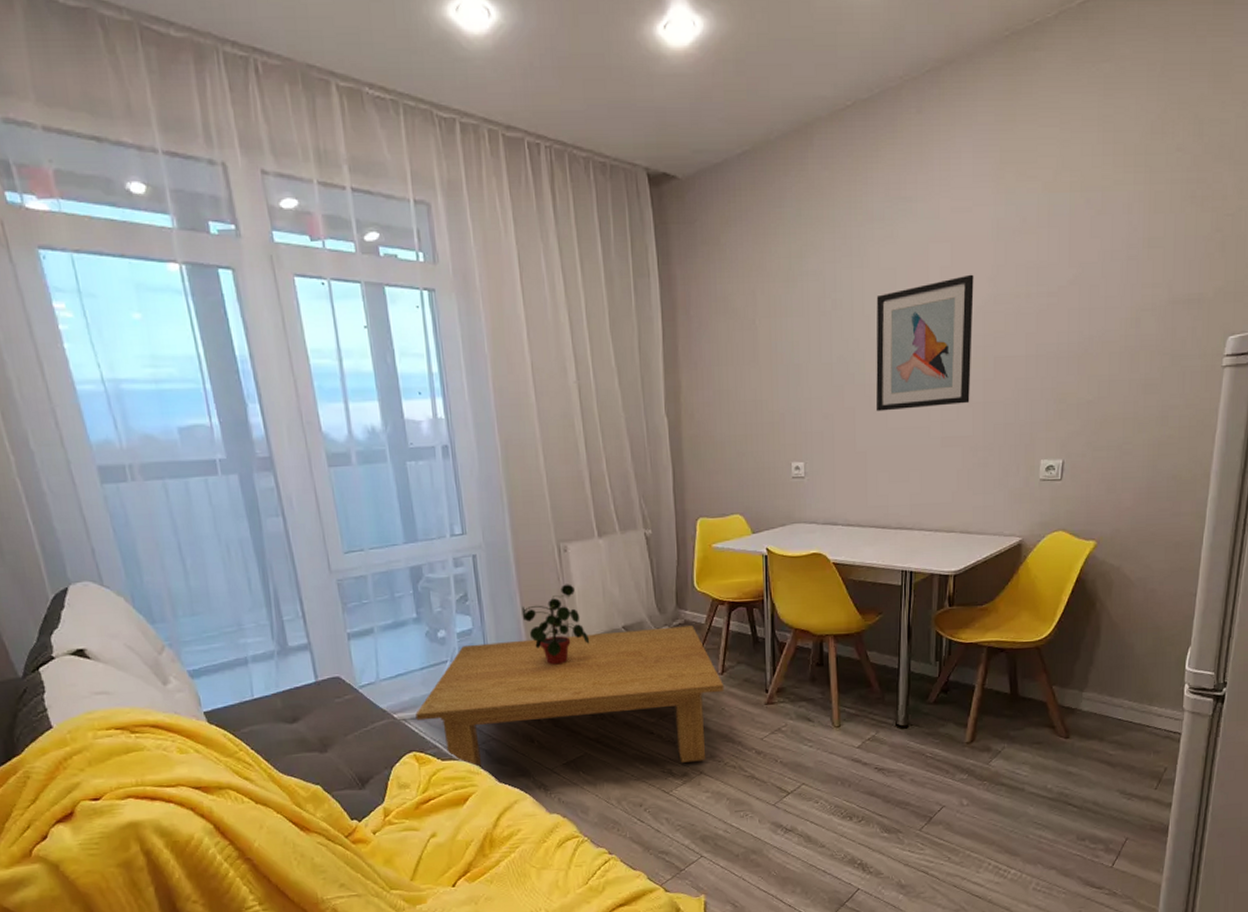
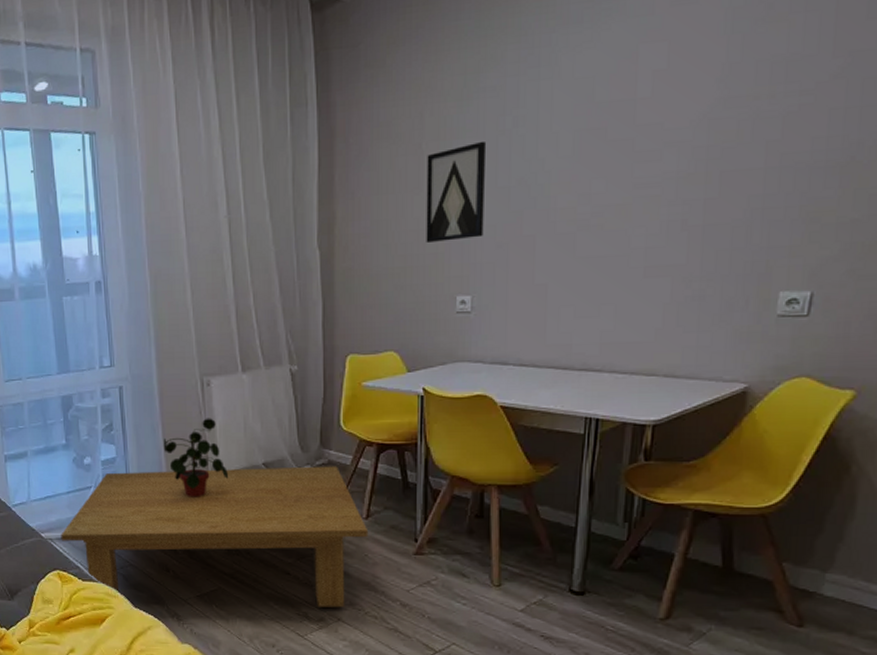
wall art: none [760,320,812,413] -> present [426,141,487,244]
wall art: present [876,274,974,412] -> none [563,76,697,239]

